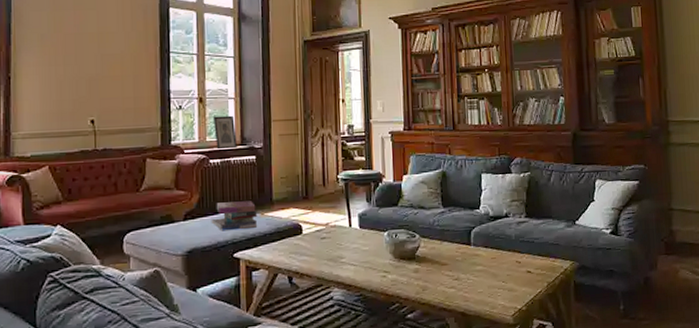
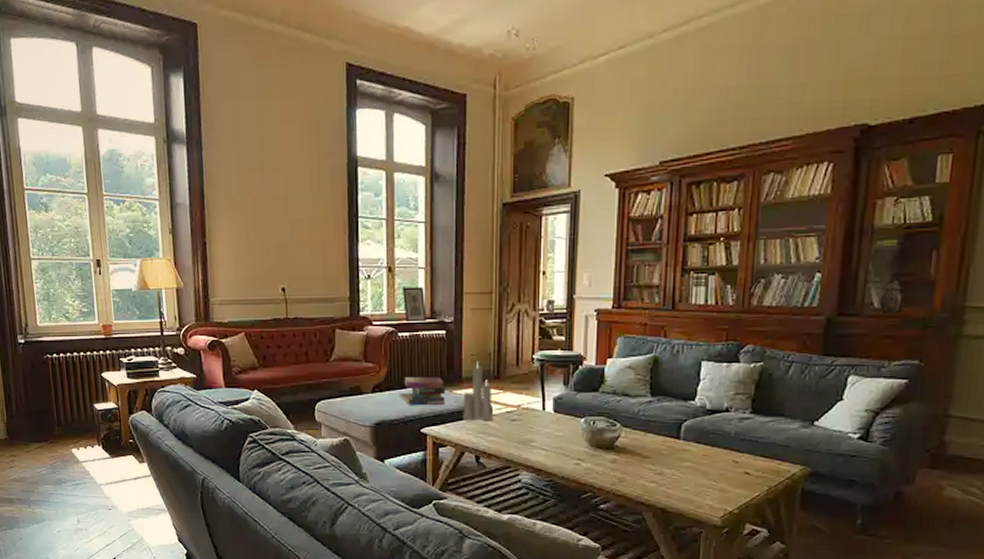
candle: none [274,184,303,242] -> present [463,361,492,421]
decorative jar: none [608,99,627,129] -> present [879,277,907,314]

